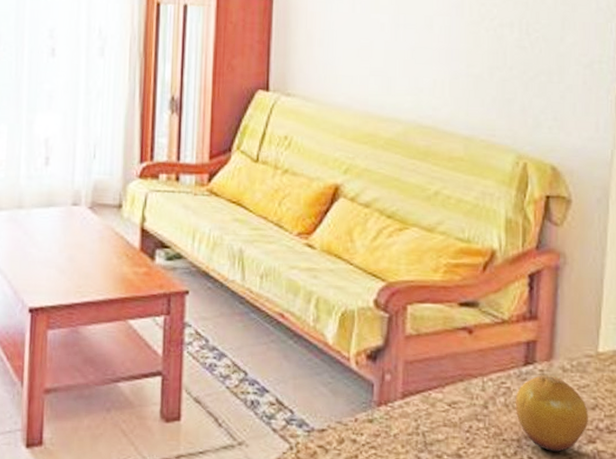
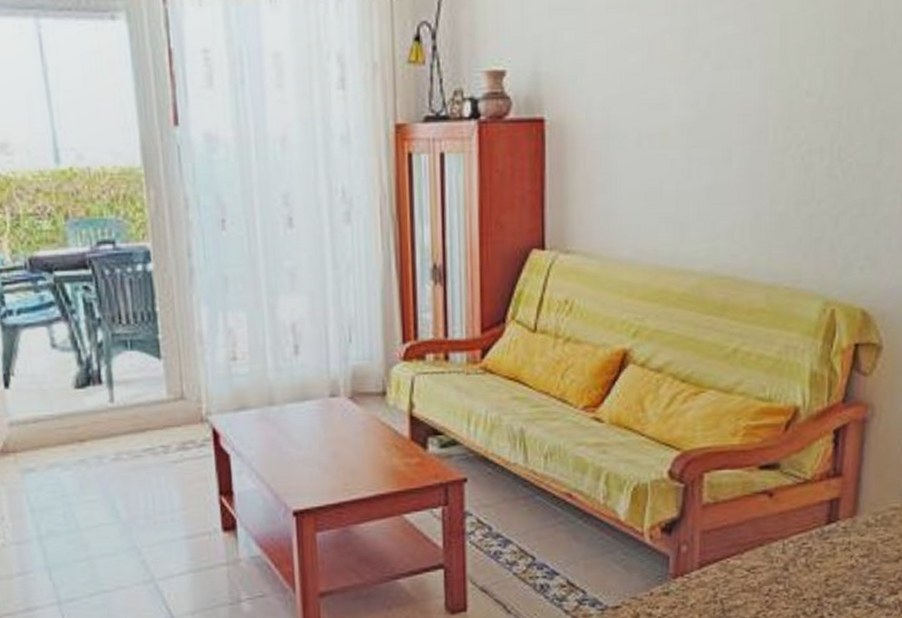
fruit: present [515,375,589,452] -> none [816,532,892,606]

